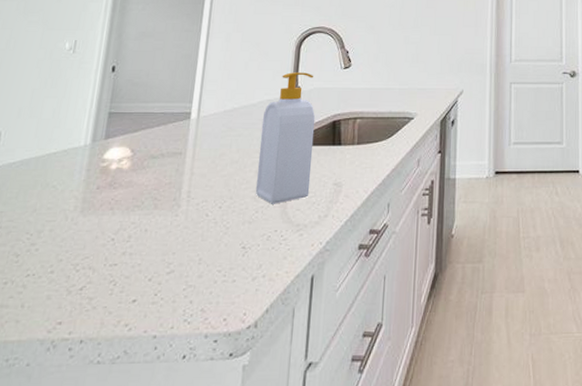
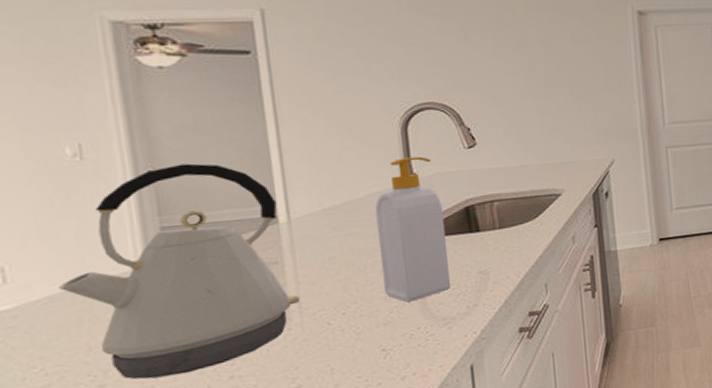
kettle: none [30,62,193,244] -> present [59,163,301,380]

